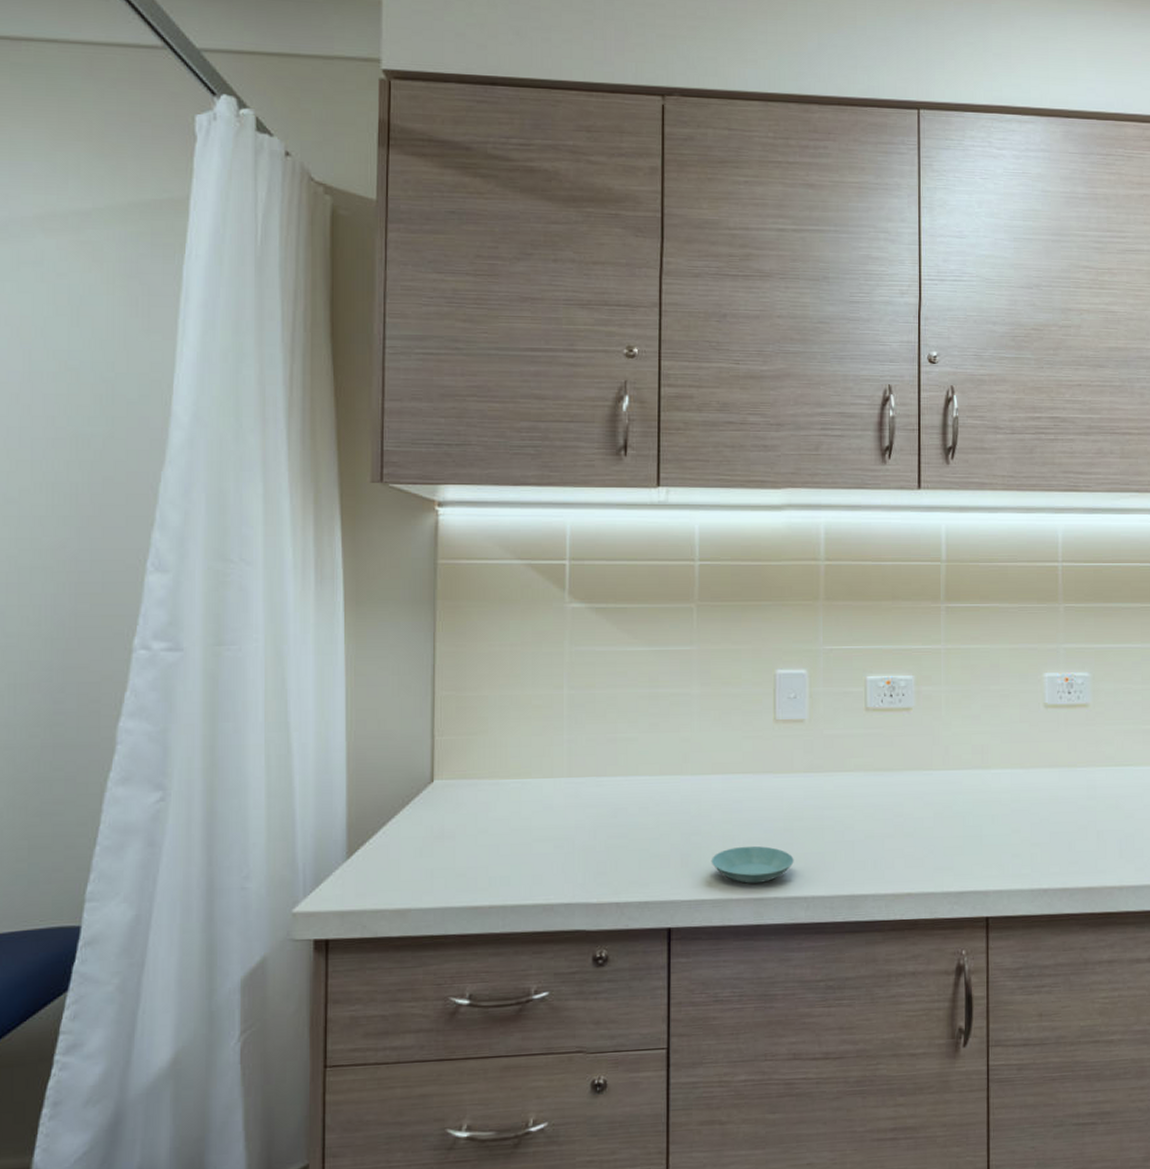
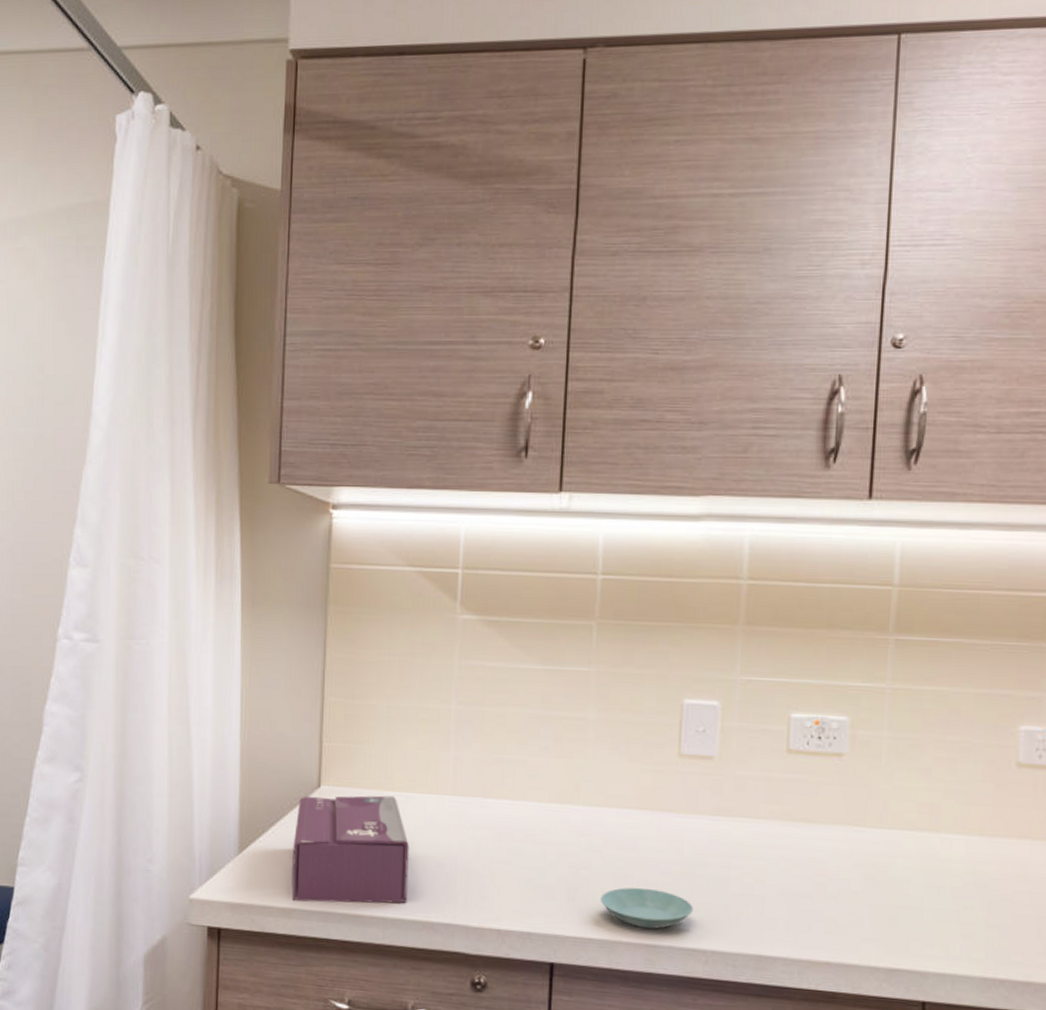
tissue box: none [406,784,527,902] -> present [291,795,409,904]

